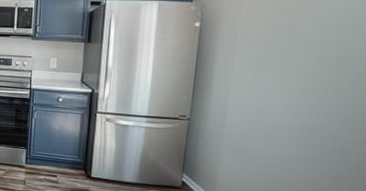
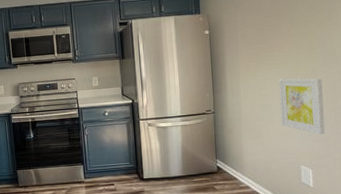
wall art: none [277,92,349,170] -> present [278,77,325,134]

